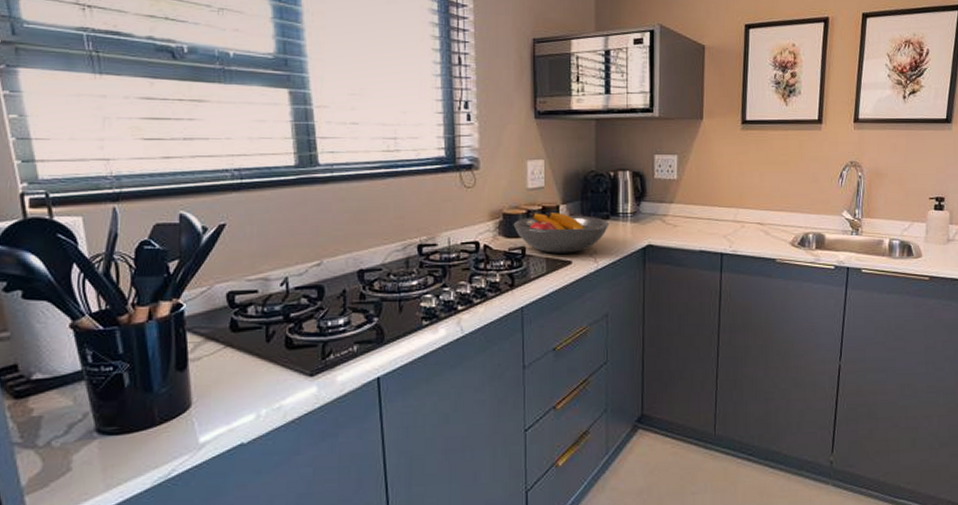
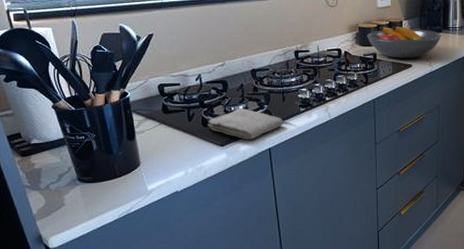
washcloth: none [292,323,400,367] -> present [207,109,284,140]

